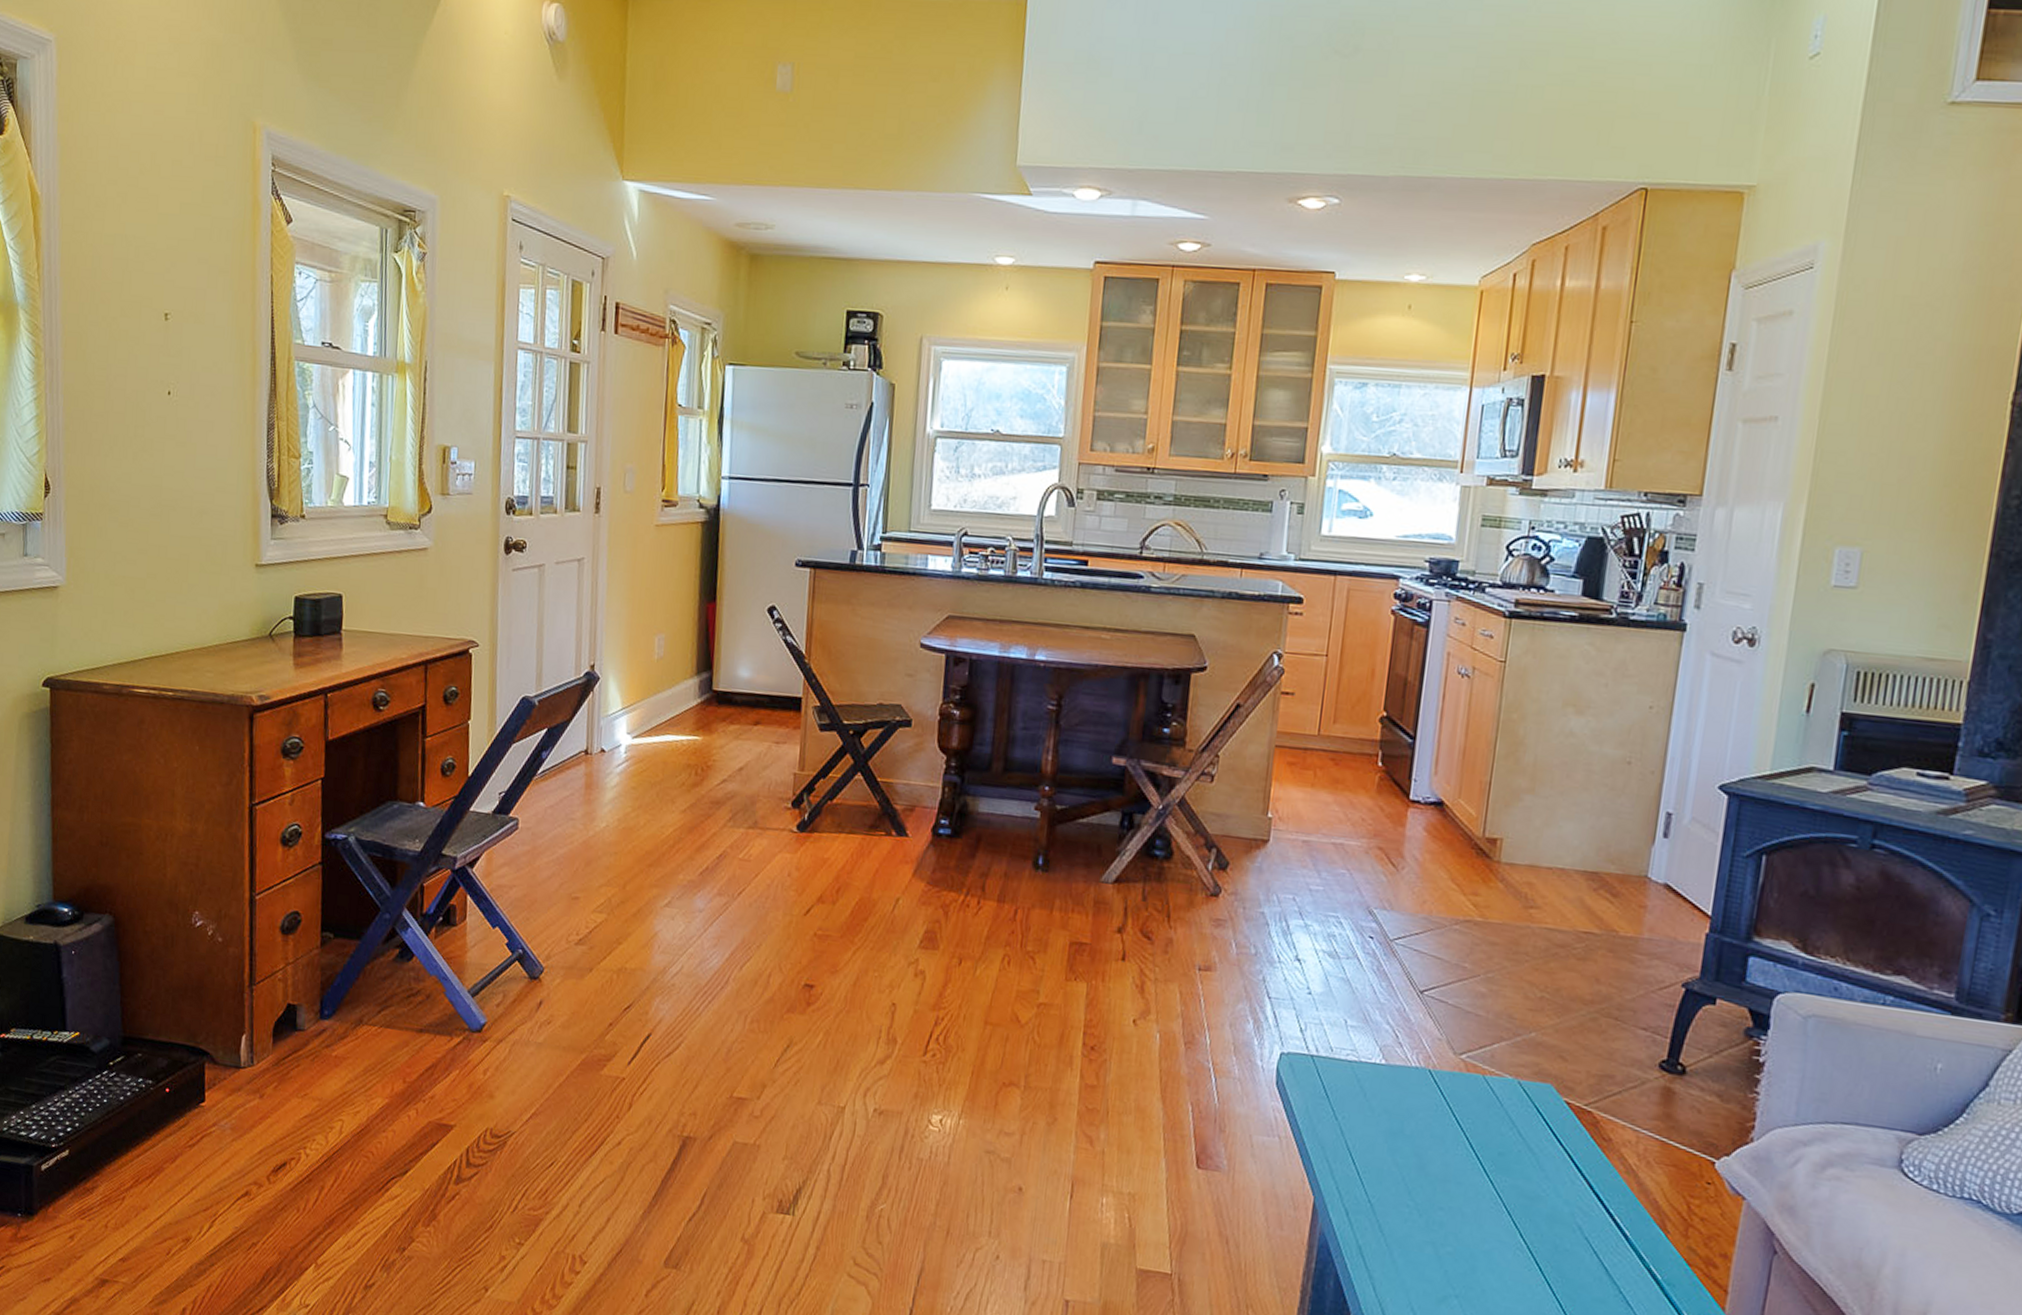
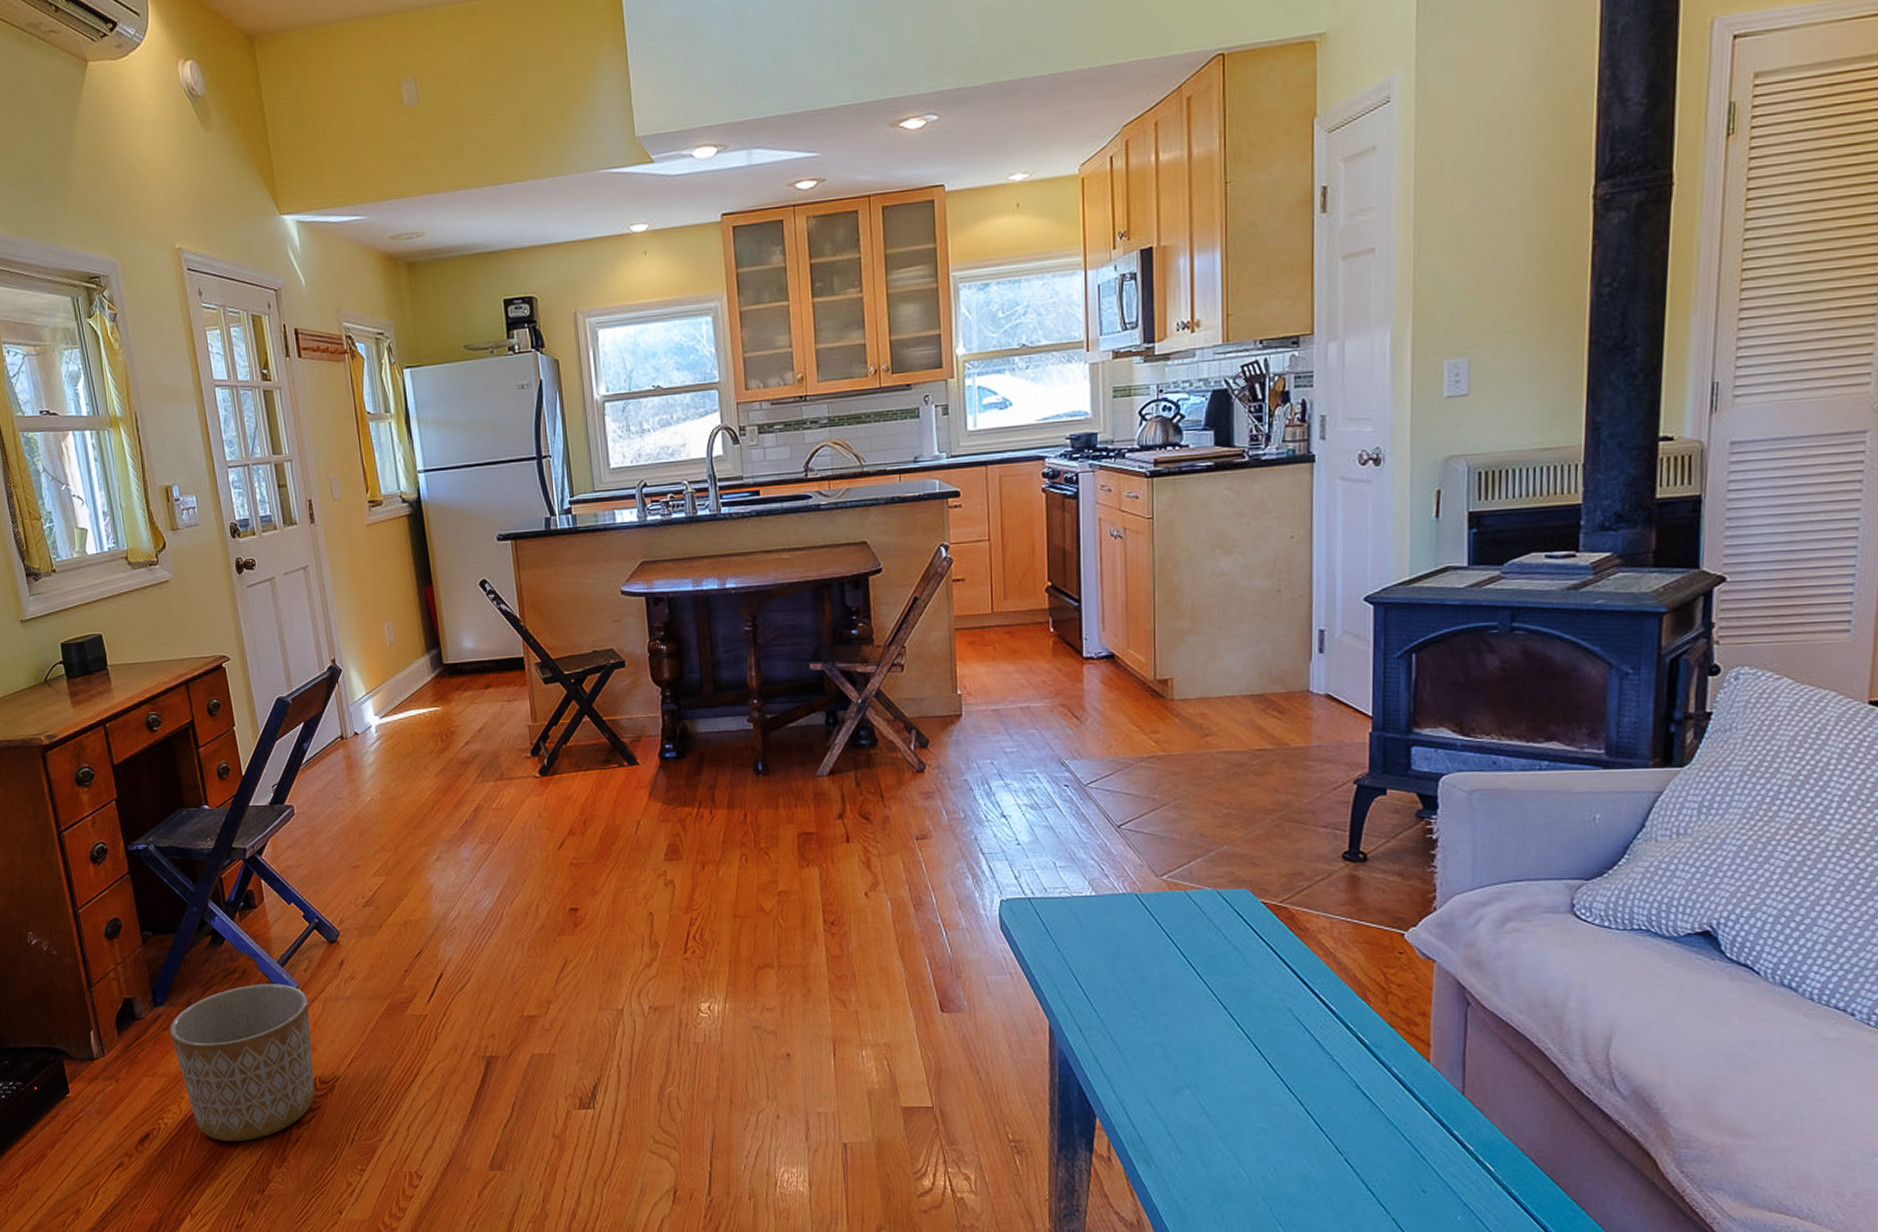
planter: none [331,1011,495,1190] -> present [169,983,315,1142]

